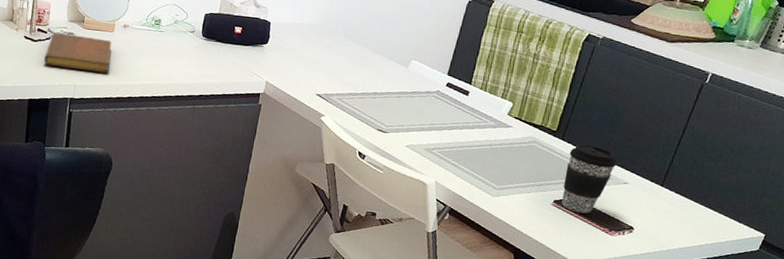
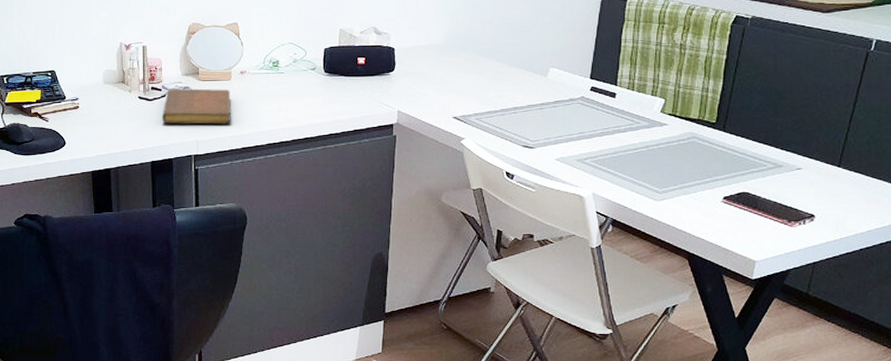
coffee cup: present [561,144,617,214] -> none [732,133,787,207]

